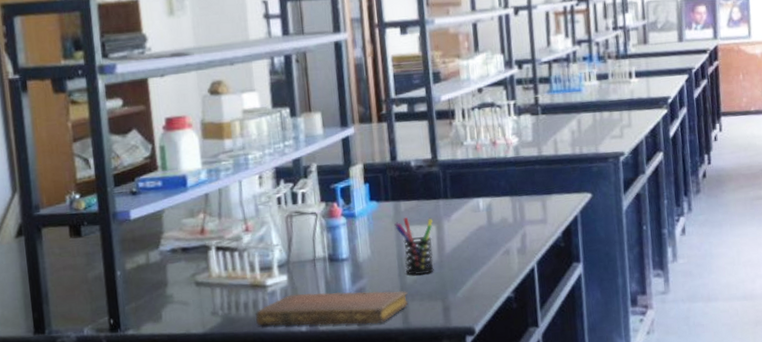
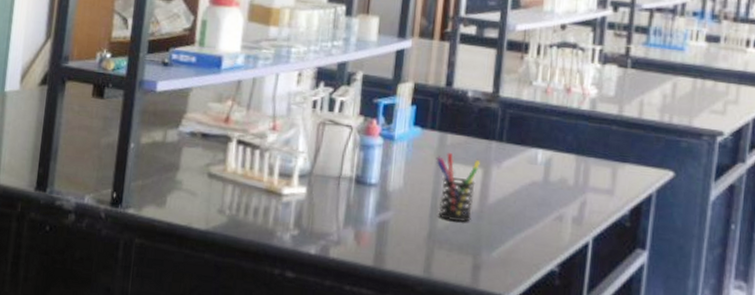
notebook: present [256,290,409,326] -> none [263,210,436,266]

